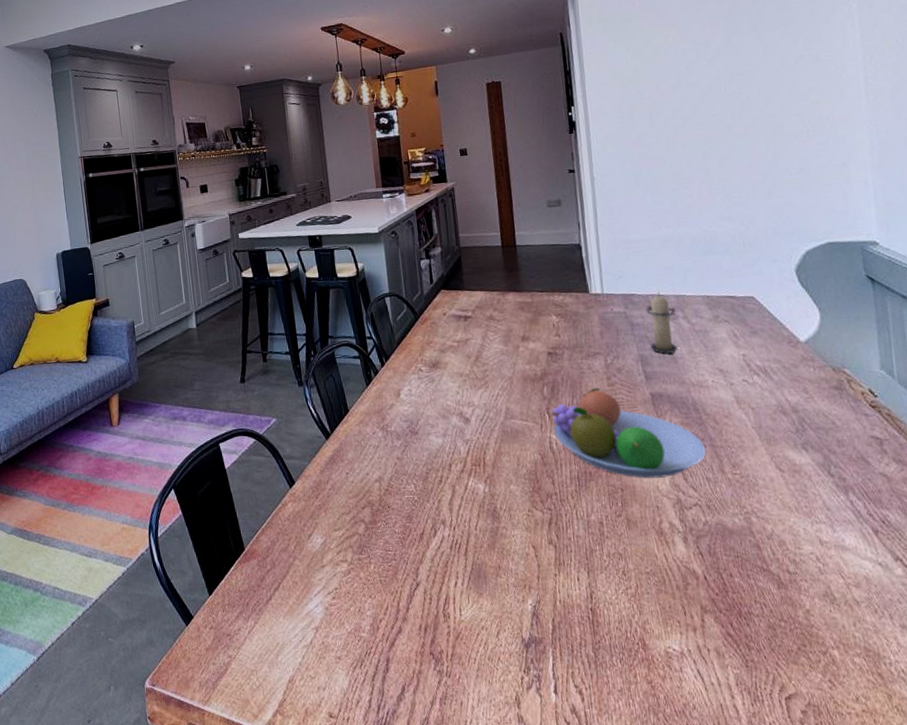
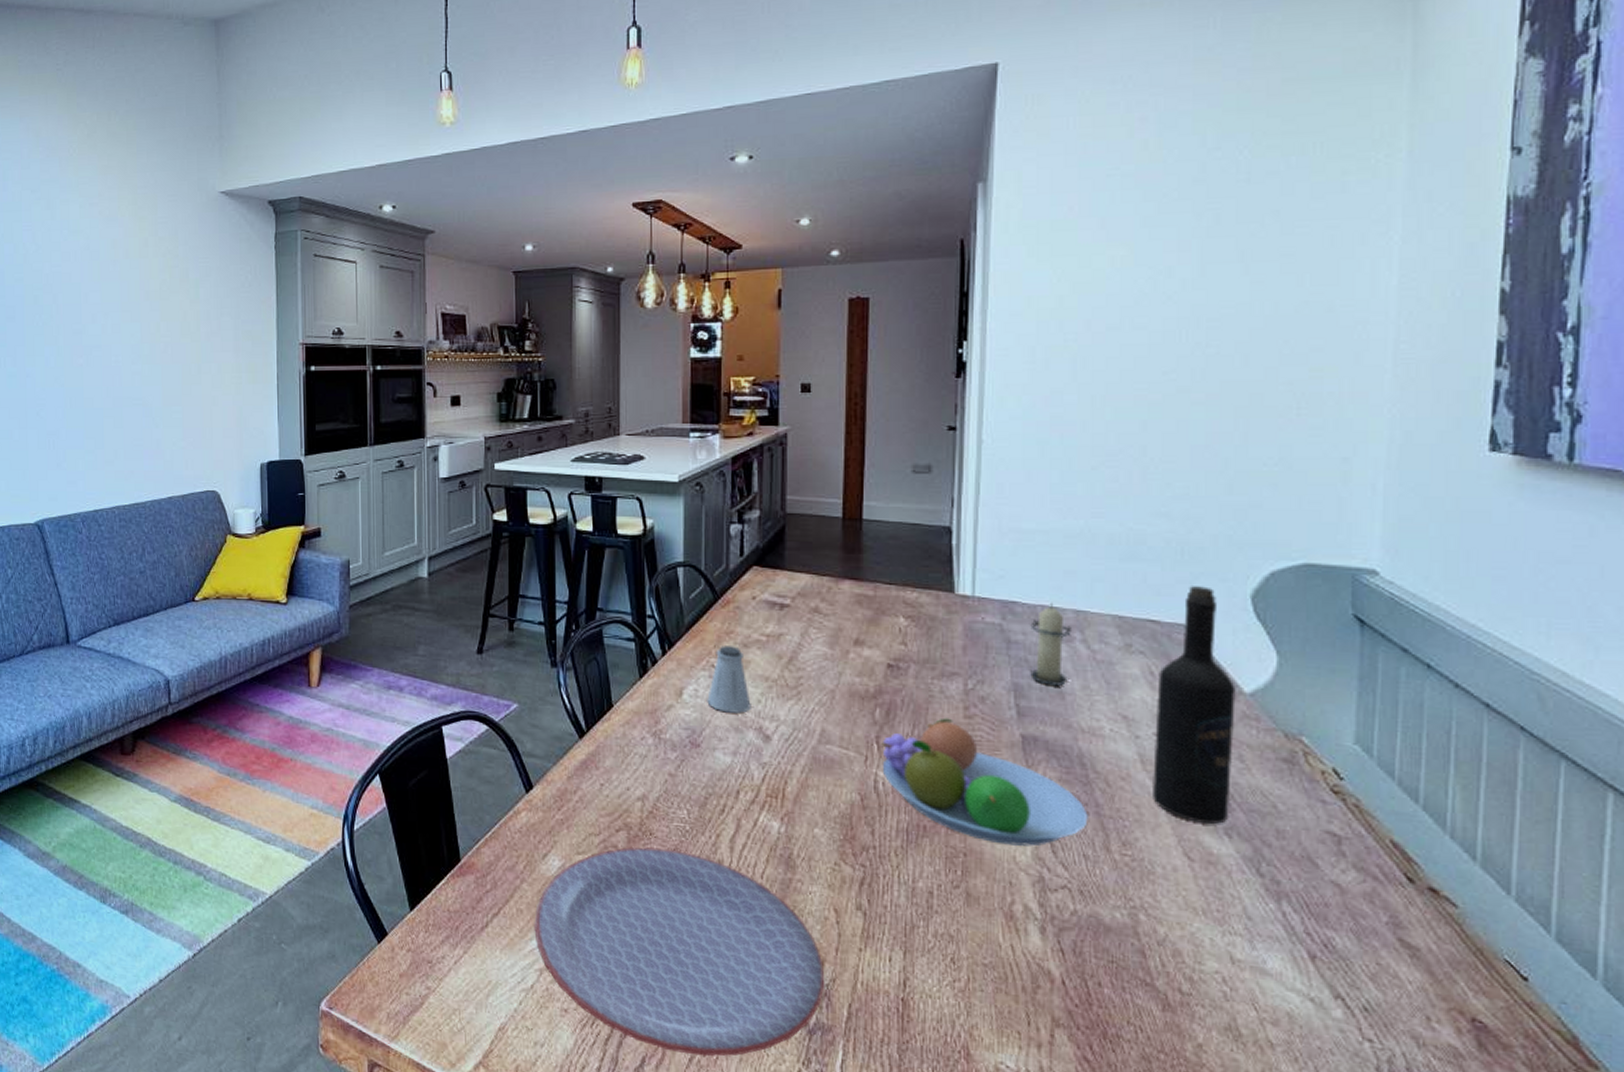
plate: none [307,517,533,678] -> present [534,846,825,1057]
saltshaker: none [419,353,453,406] -> present [707,646,751,714]
wine bottle: none [740,267,803,443] -> present [1153,586,1236,824]

